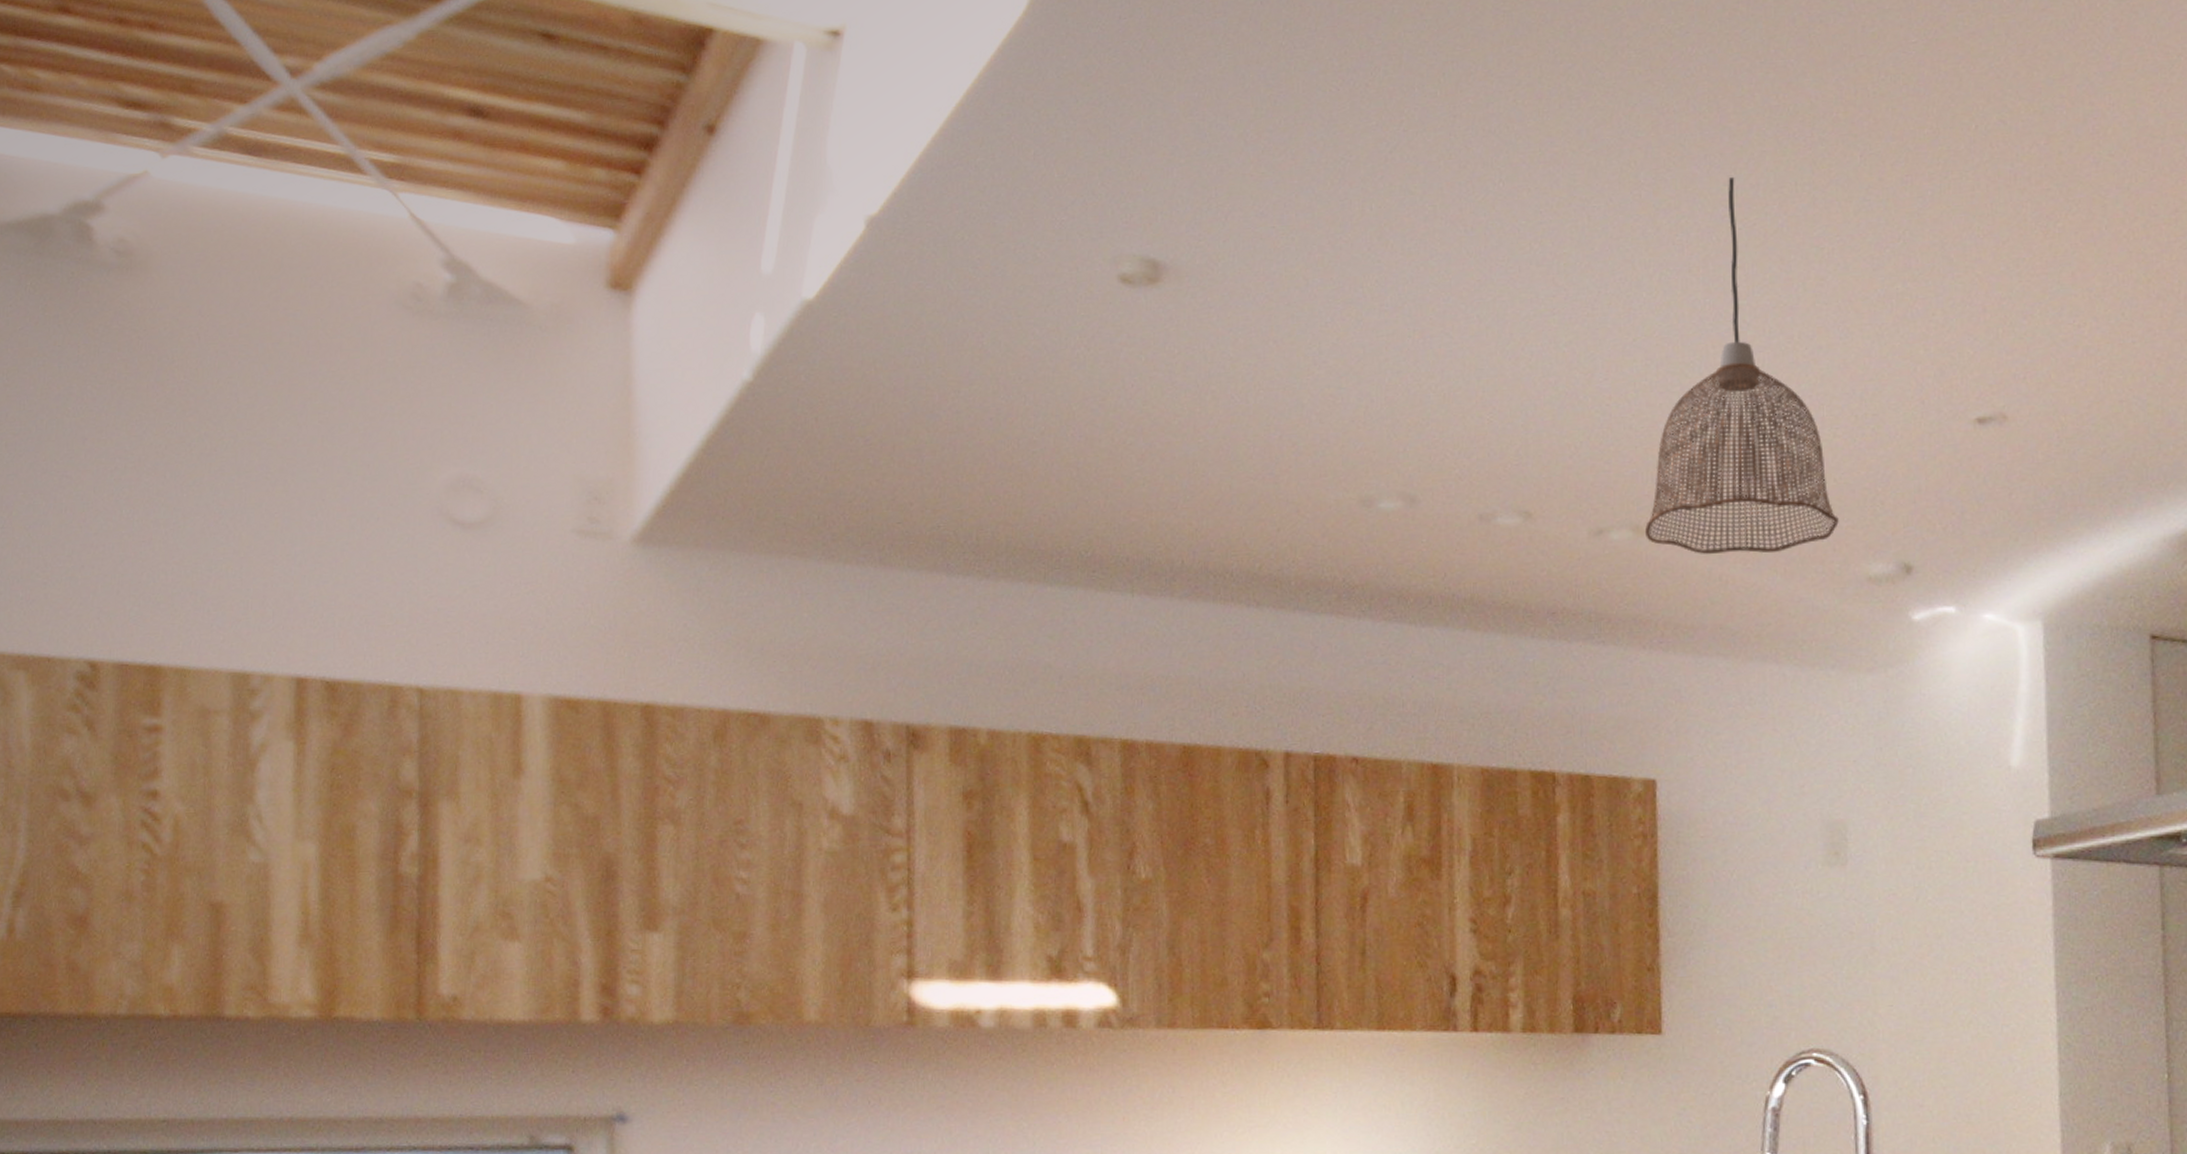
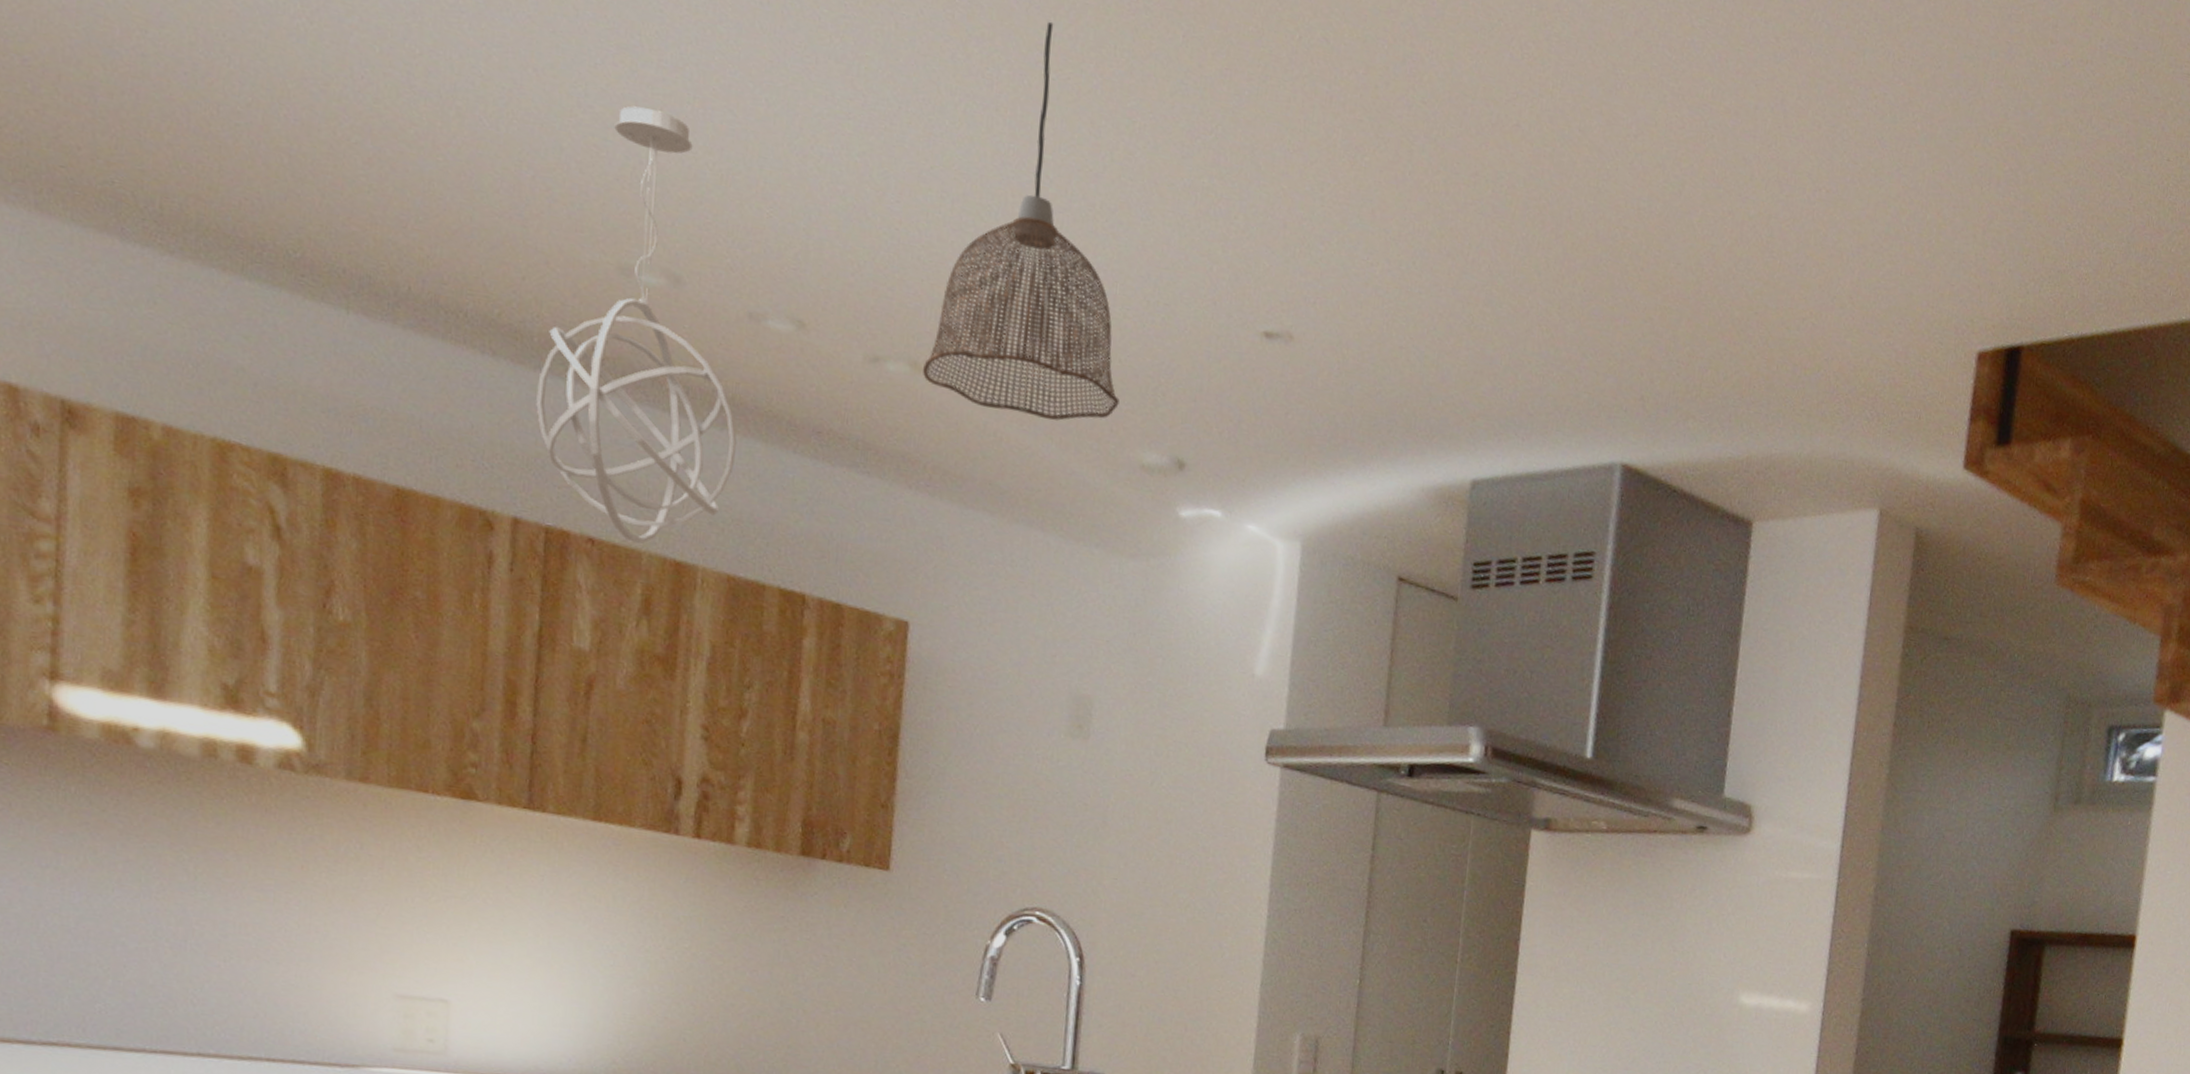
pendant light: none [1297,350,1479,754] -> present [536,106,737,544]

